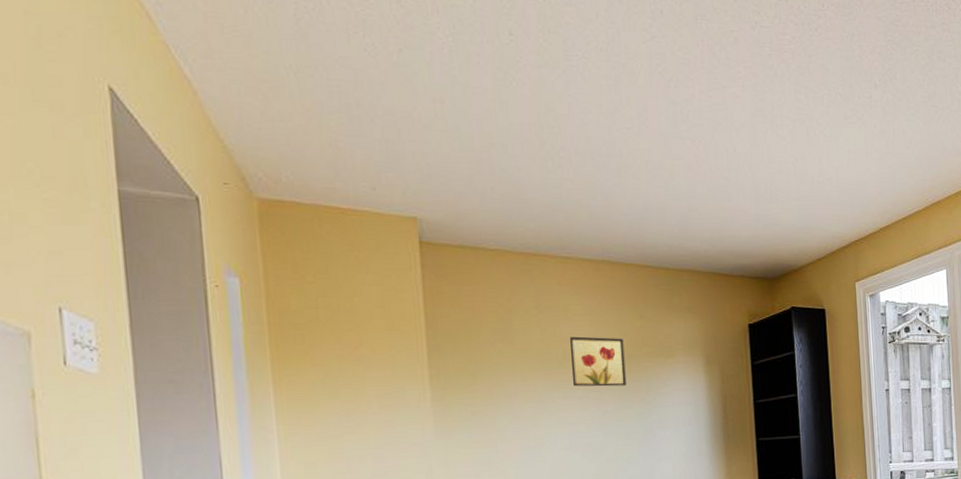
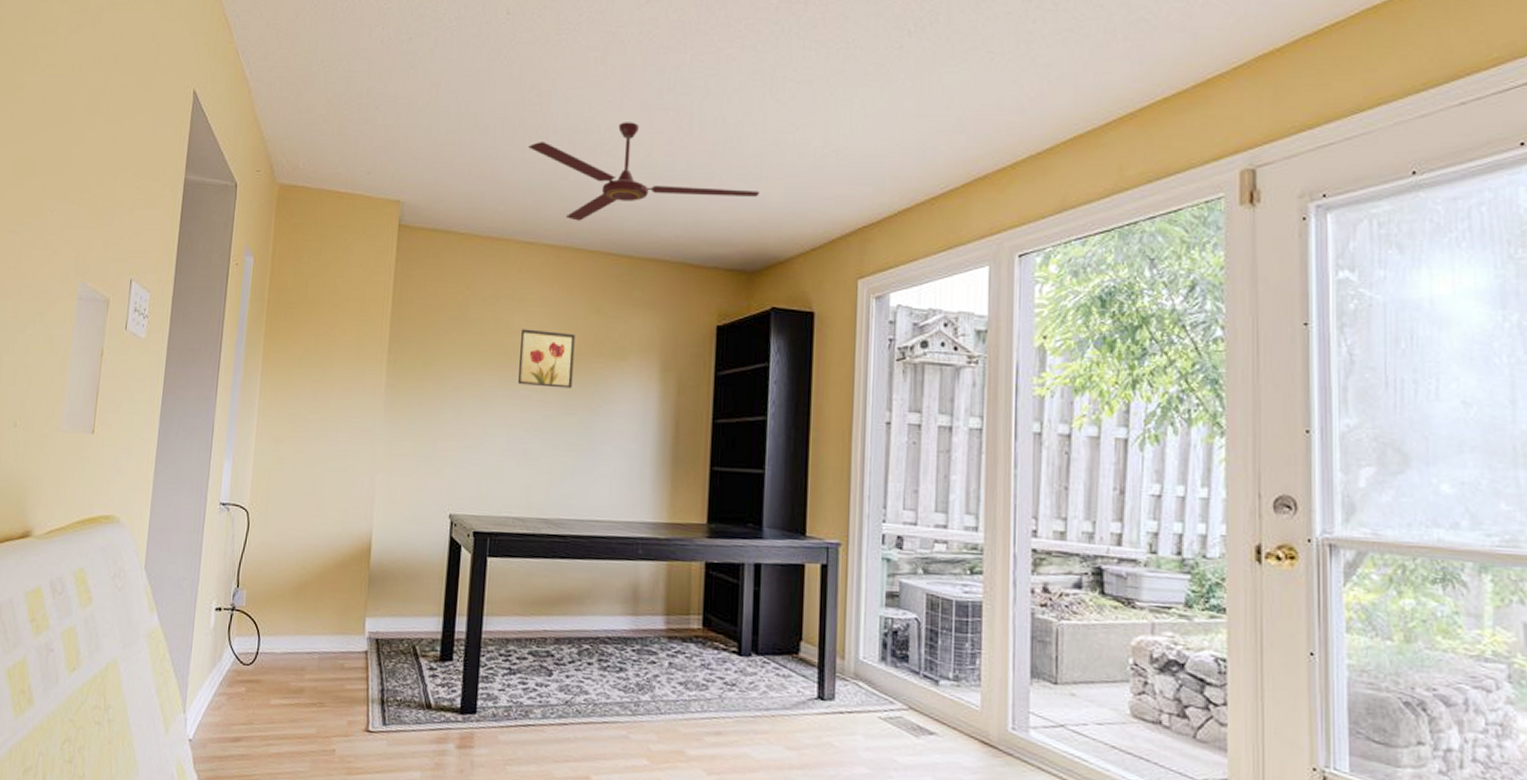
ceiling fan: none [552,147,772,237] -> present [528,122,760,221]

